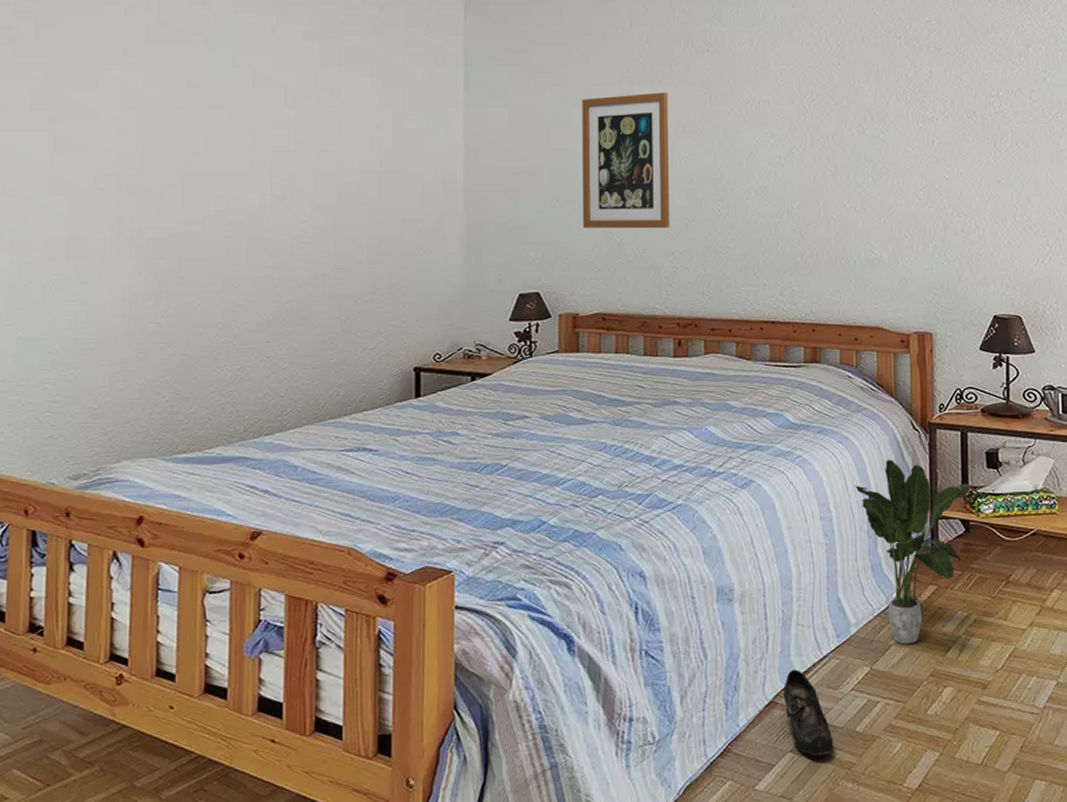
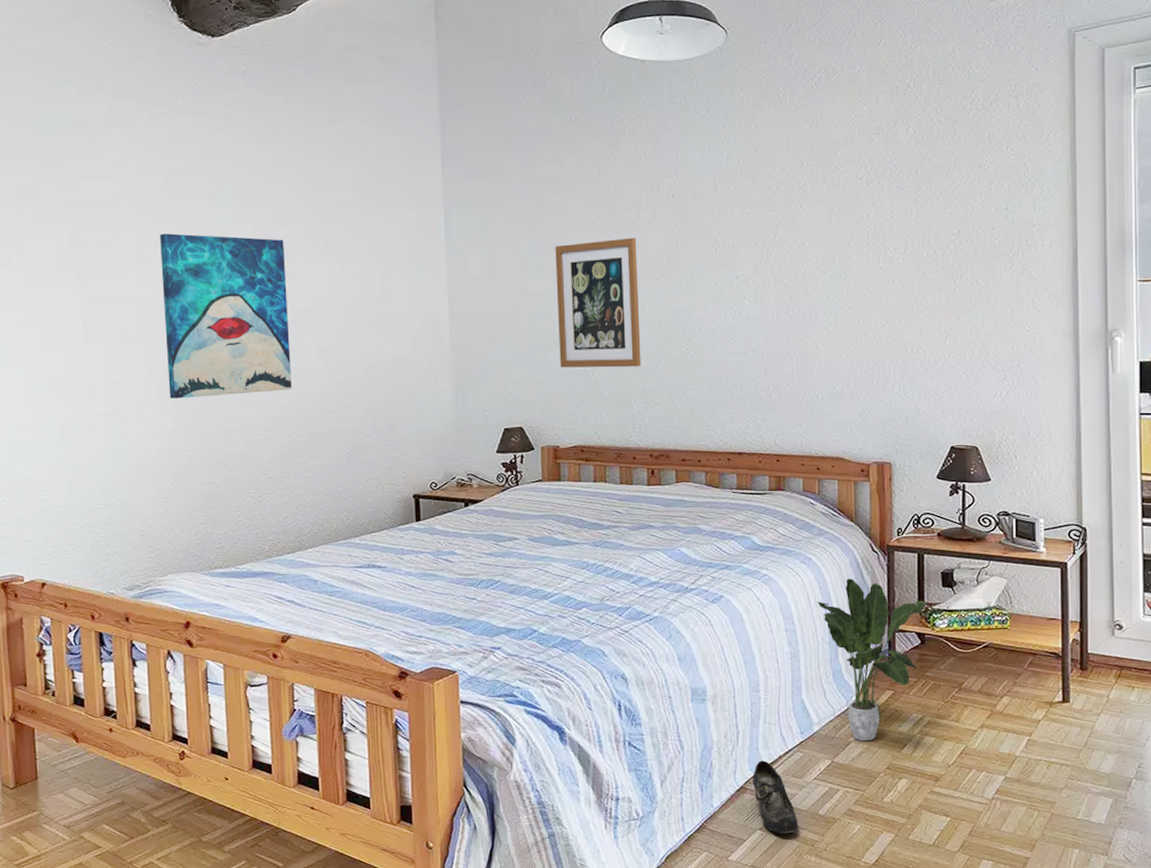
wall art: none [141,77,287,258] -> present [160,233,292,399]

